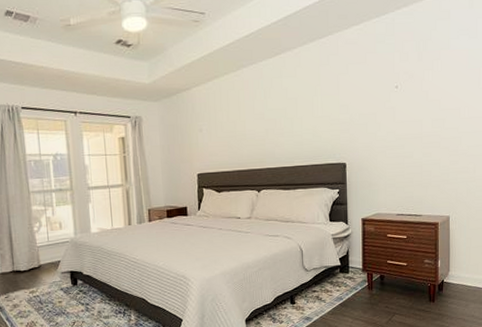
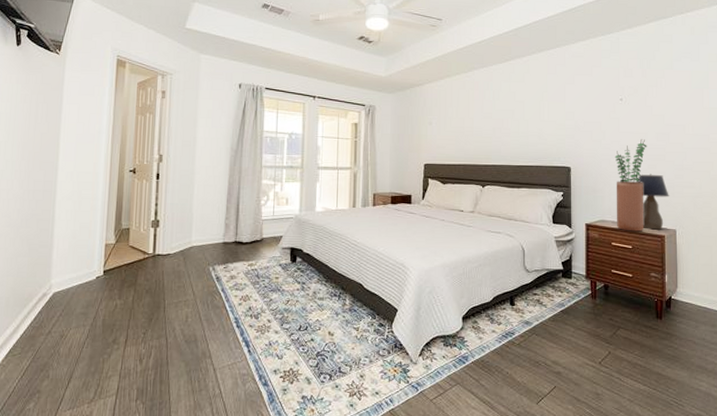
vase: none [390,127,422,222] -> present [614,139,647,232]
table lamp: none [412,162,444,218] -> present [637,174,669,230]

